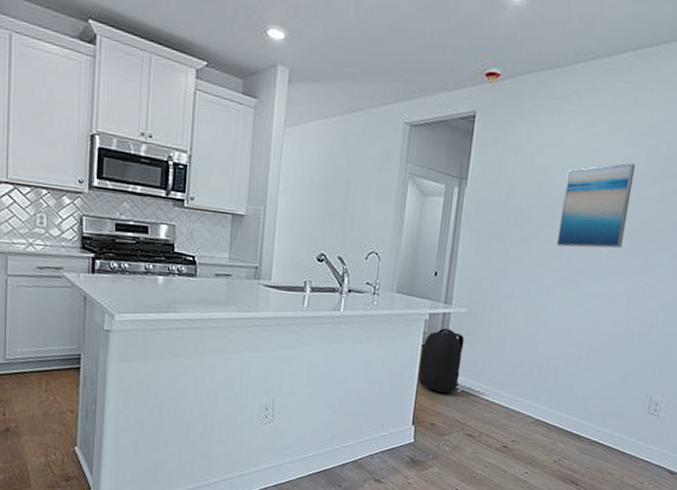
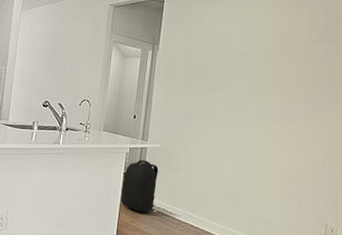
wall art: present [557,163,636,248] -> none [235,29,300,97]

